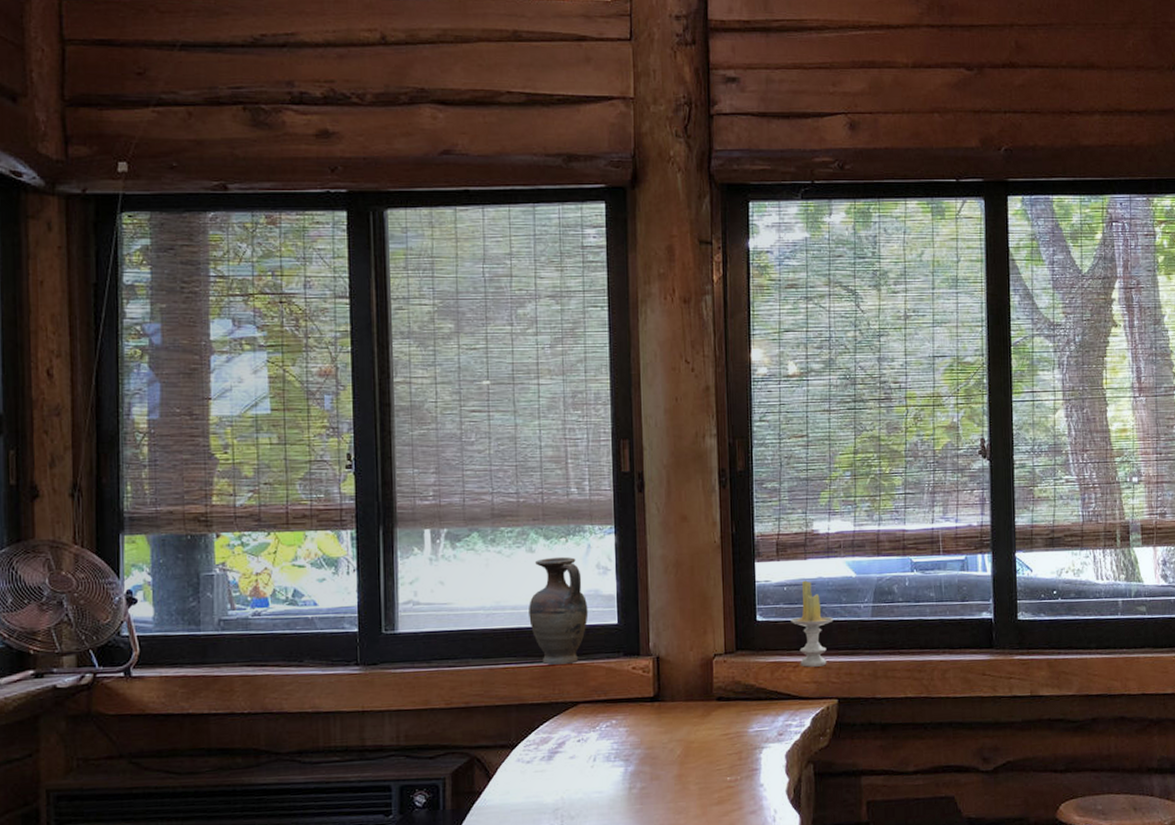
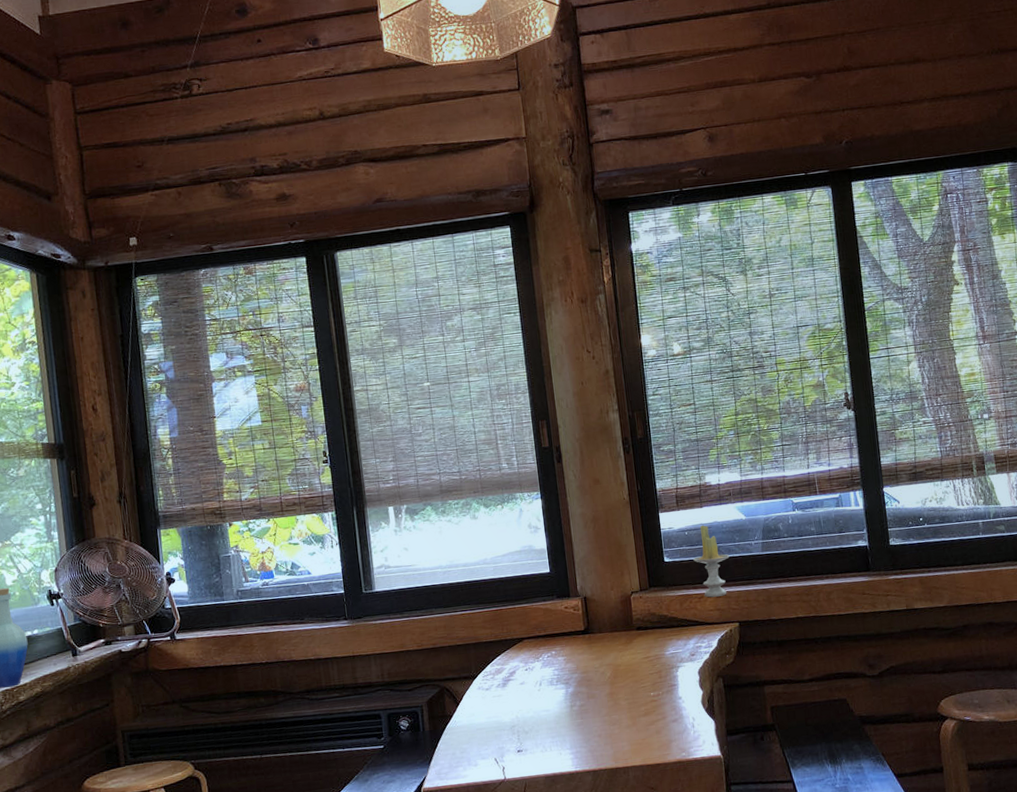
vase: present [529,556,589,665] -> none [476,520,526,610]

